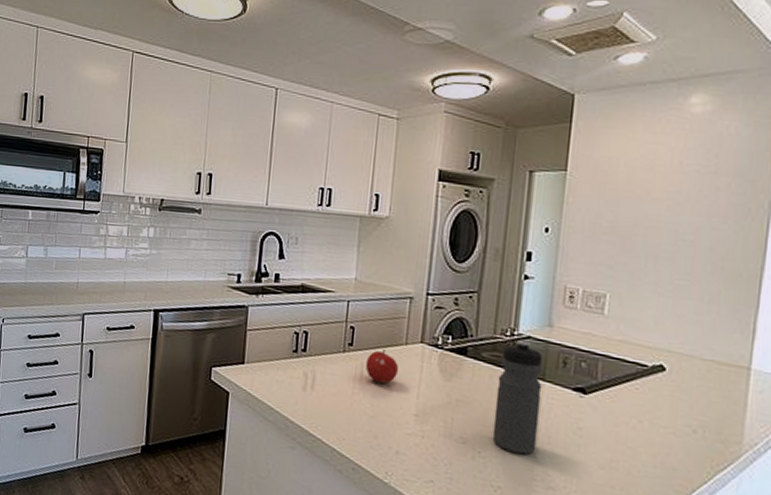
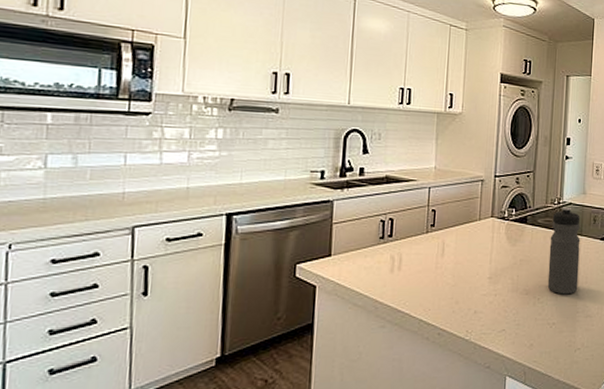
fruit: present [365,349,399,384] -> none [446,226,475,255]

